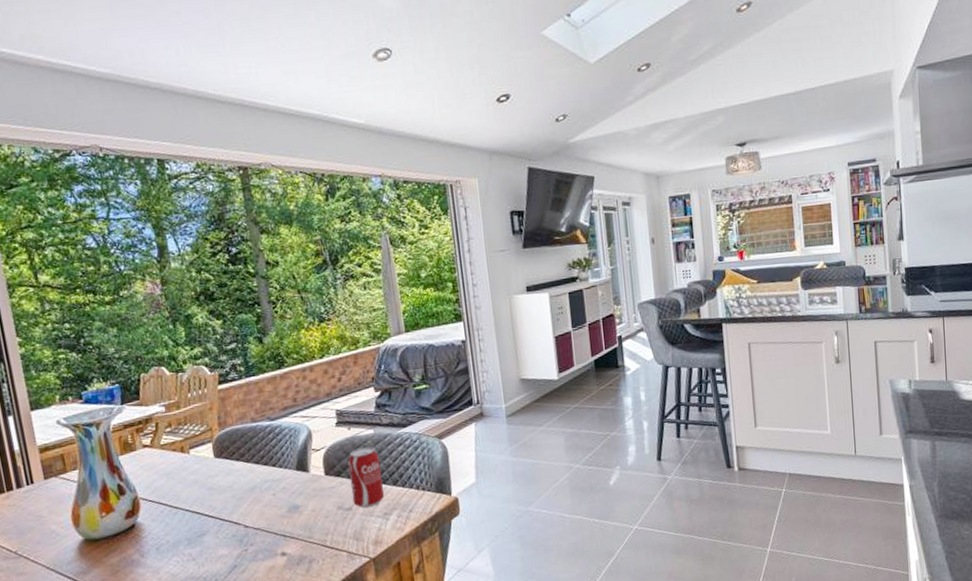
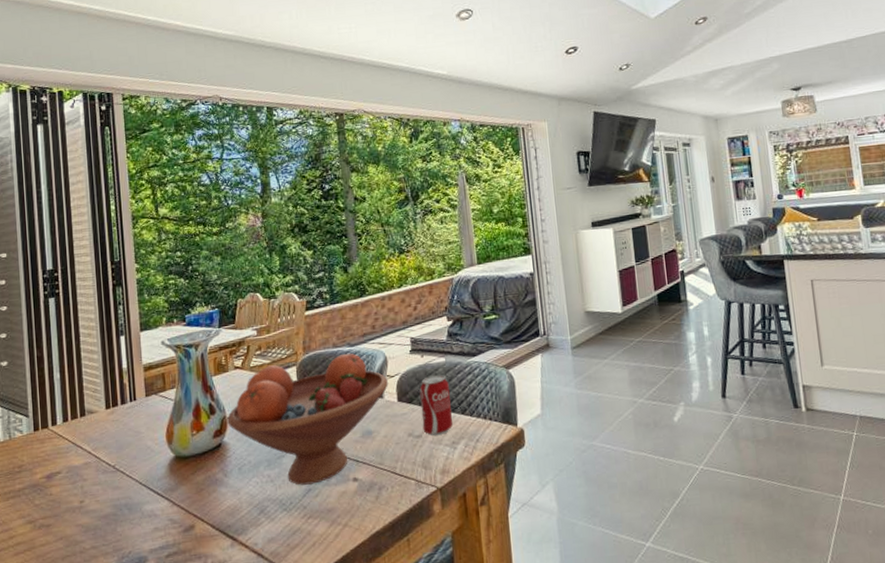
fruit bowl: none [139,428,315,563] -> present [227,353,389,486]

